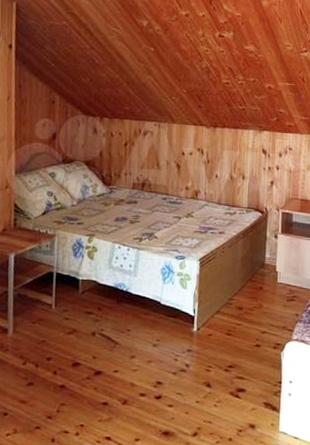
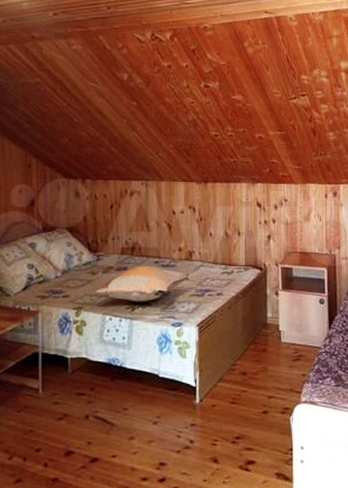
decorative pillow: none [106,200,193,235] -> present [94,265,188,302]

